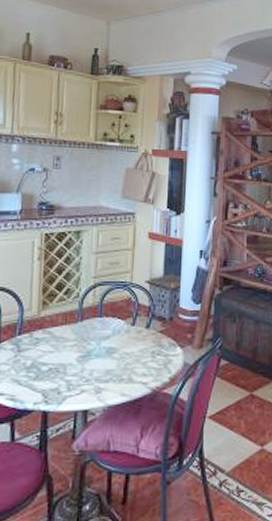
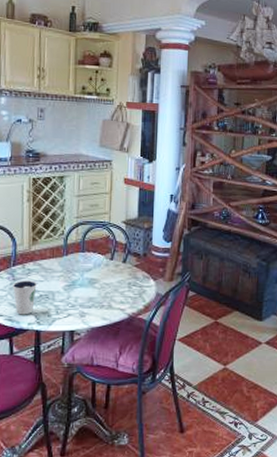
dixie cup: none [16,351,46,393] -> present [12,280,37,315]

